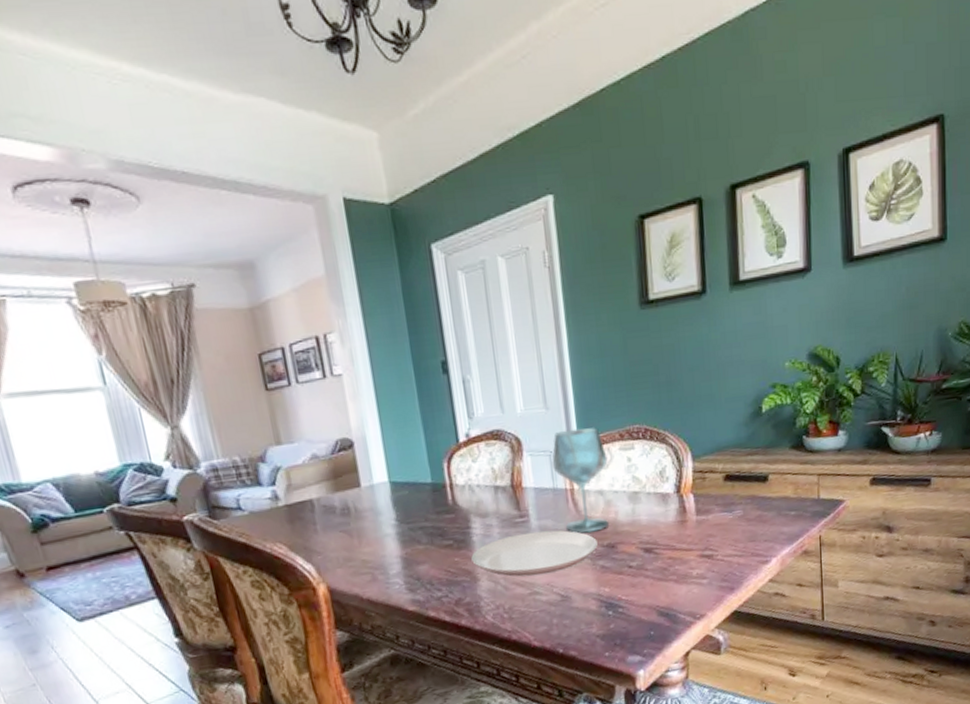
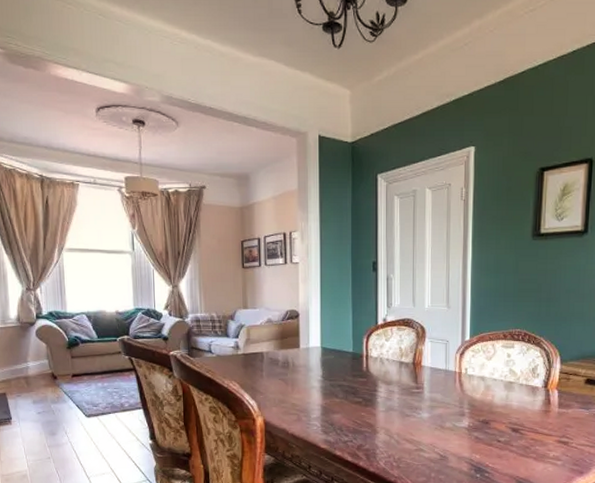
plate: present [471,530,598,577] -> none [374,401,475,435]
wine glass: present [552,427,608,533] -> none [447,326,492,409]

